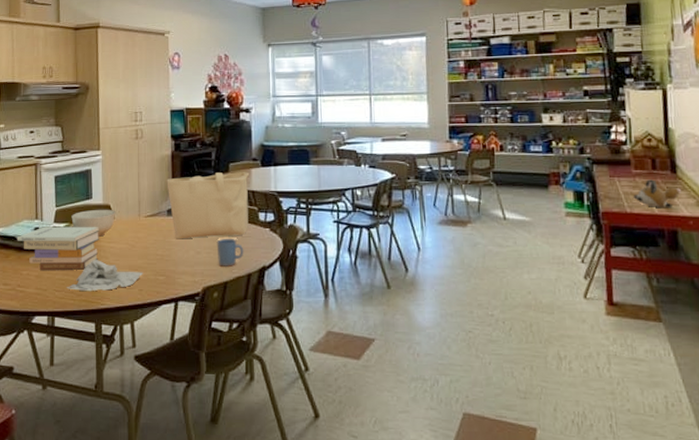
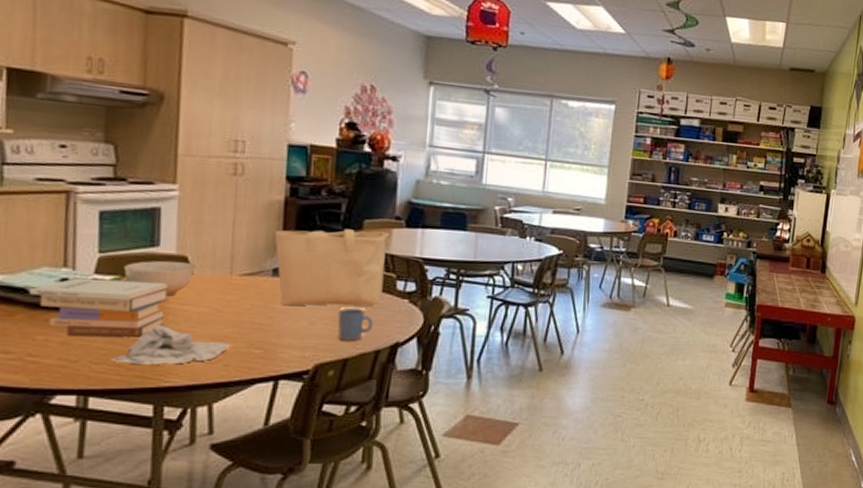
plush toy: present [633,179,681,208] -> none [786,277,826,305]

